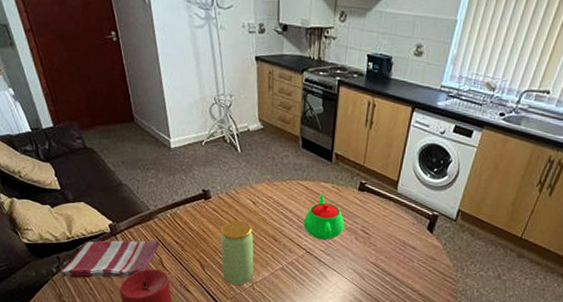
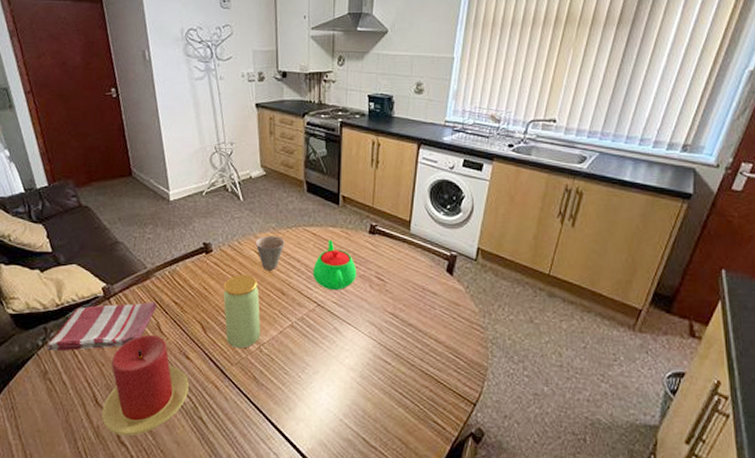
cup: none [251,186,279,219] -> present [255,236,285,271]

